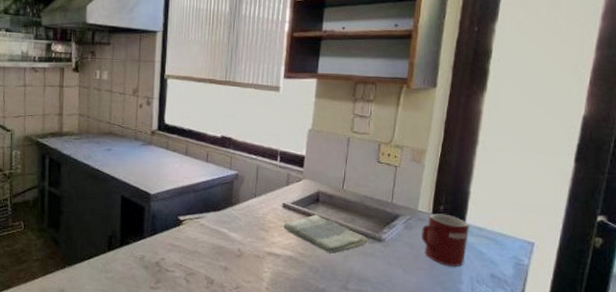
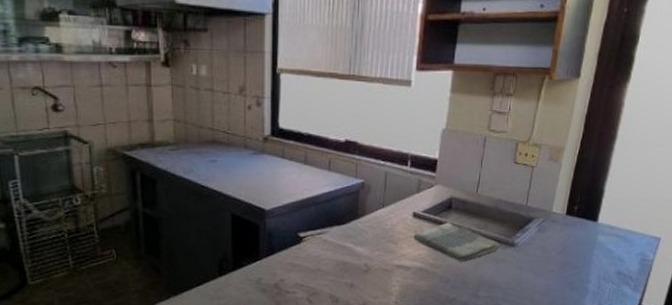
mug: present [420,213,469,267] -> none [553,214,601,266]

